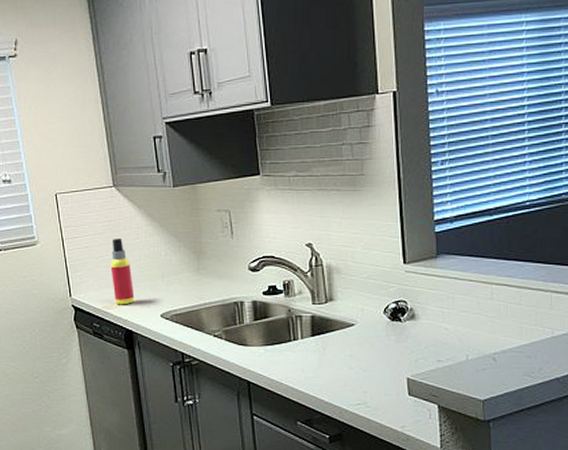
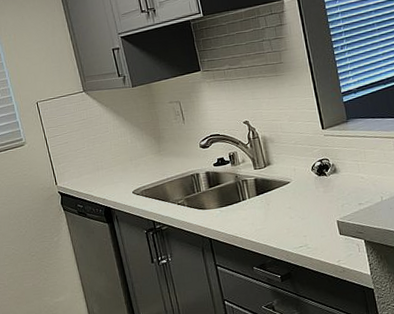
spray bottle: present [110,239,135,305] -> none [87,133,110,188]

